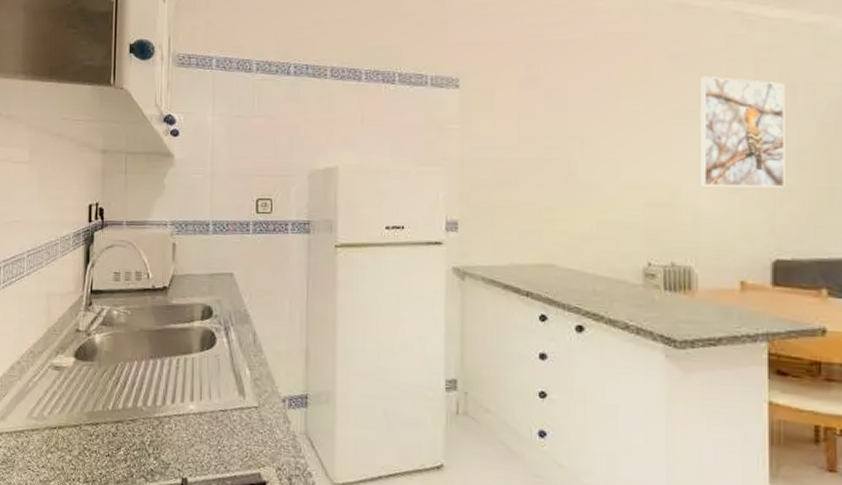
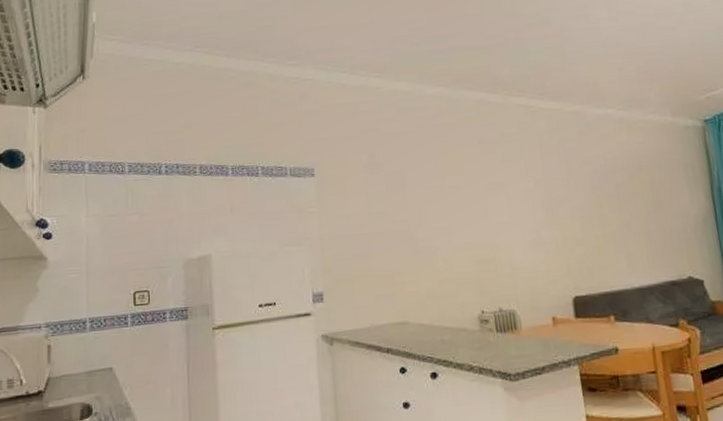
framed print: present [701,75,785,188] -> none [502,155,573,243]

